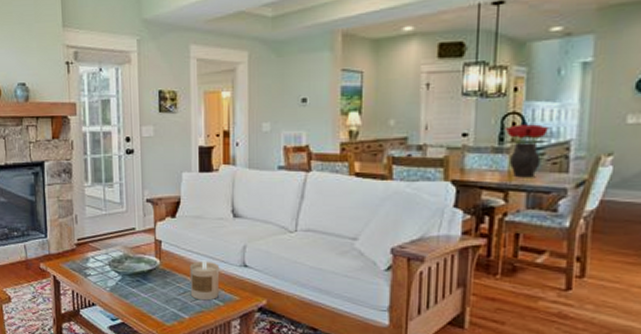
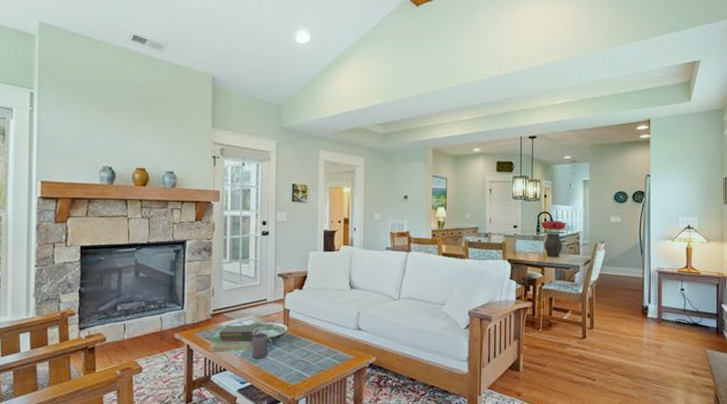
books: none [76,256,131,286] -> present [209,325,261,352]
mug: none [121,266,144,295] -> present [251,333,272,359]
candle: present [189,260,220,301] -> none [313,325,338,361]

